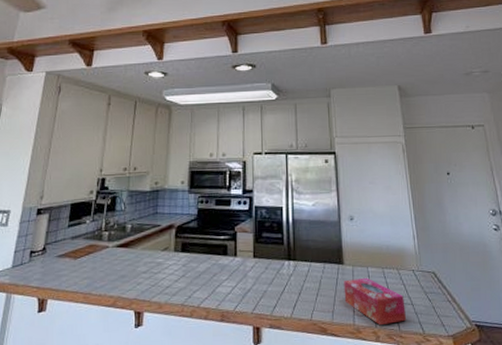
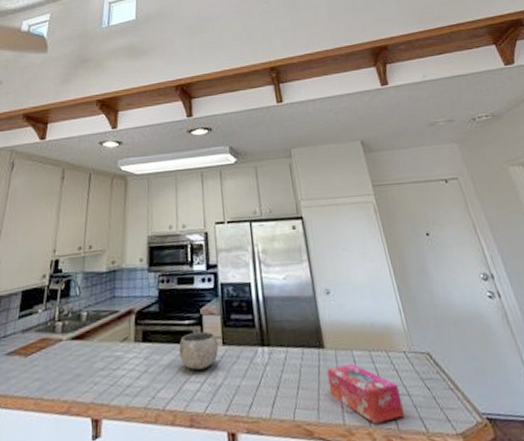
bowl: none [214,246,250,277] -> present [179,331,219,370]

